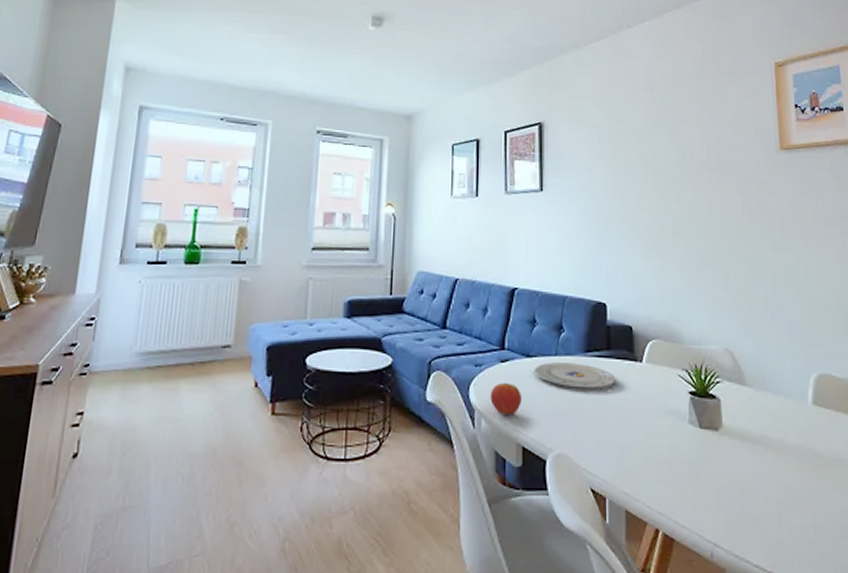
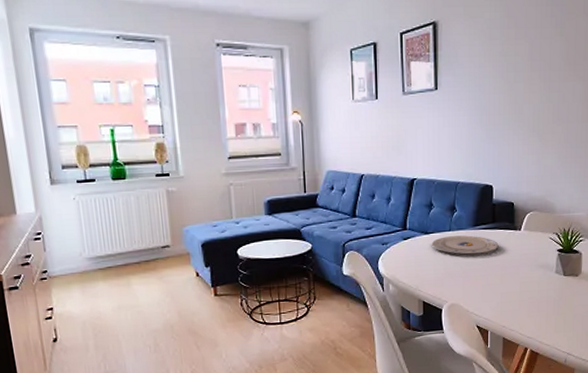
apple: present [490,382,522,416] -> none [396,255,422,280]

